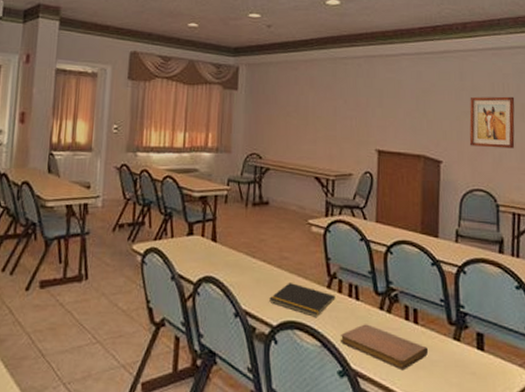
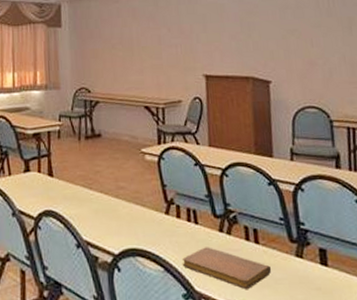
notepad: present [269,283,336,317] -> none [109,211,175,243]
wall art: present [469,96,515,149] -> none [294,11,345,64]

